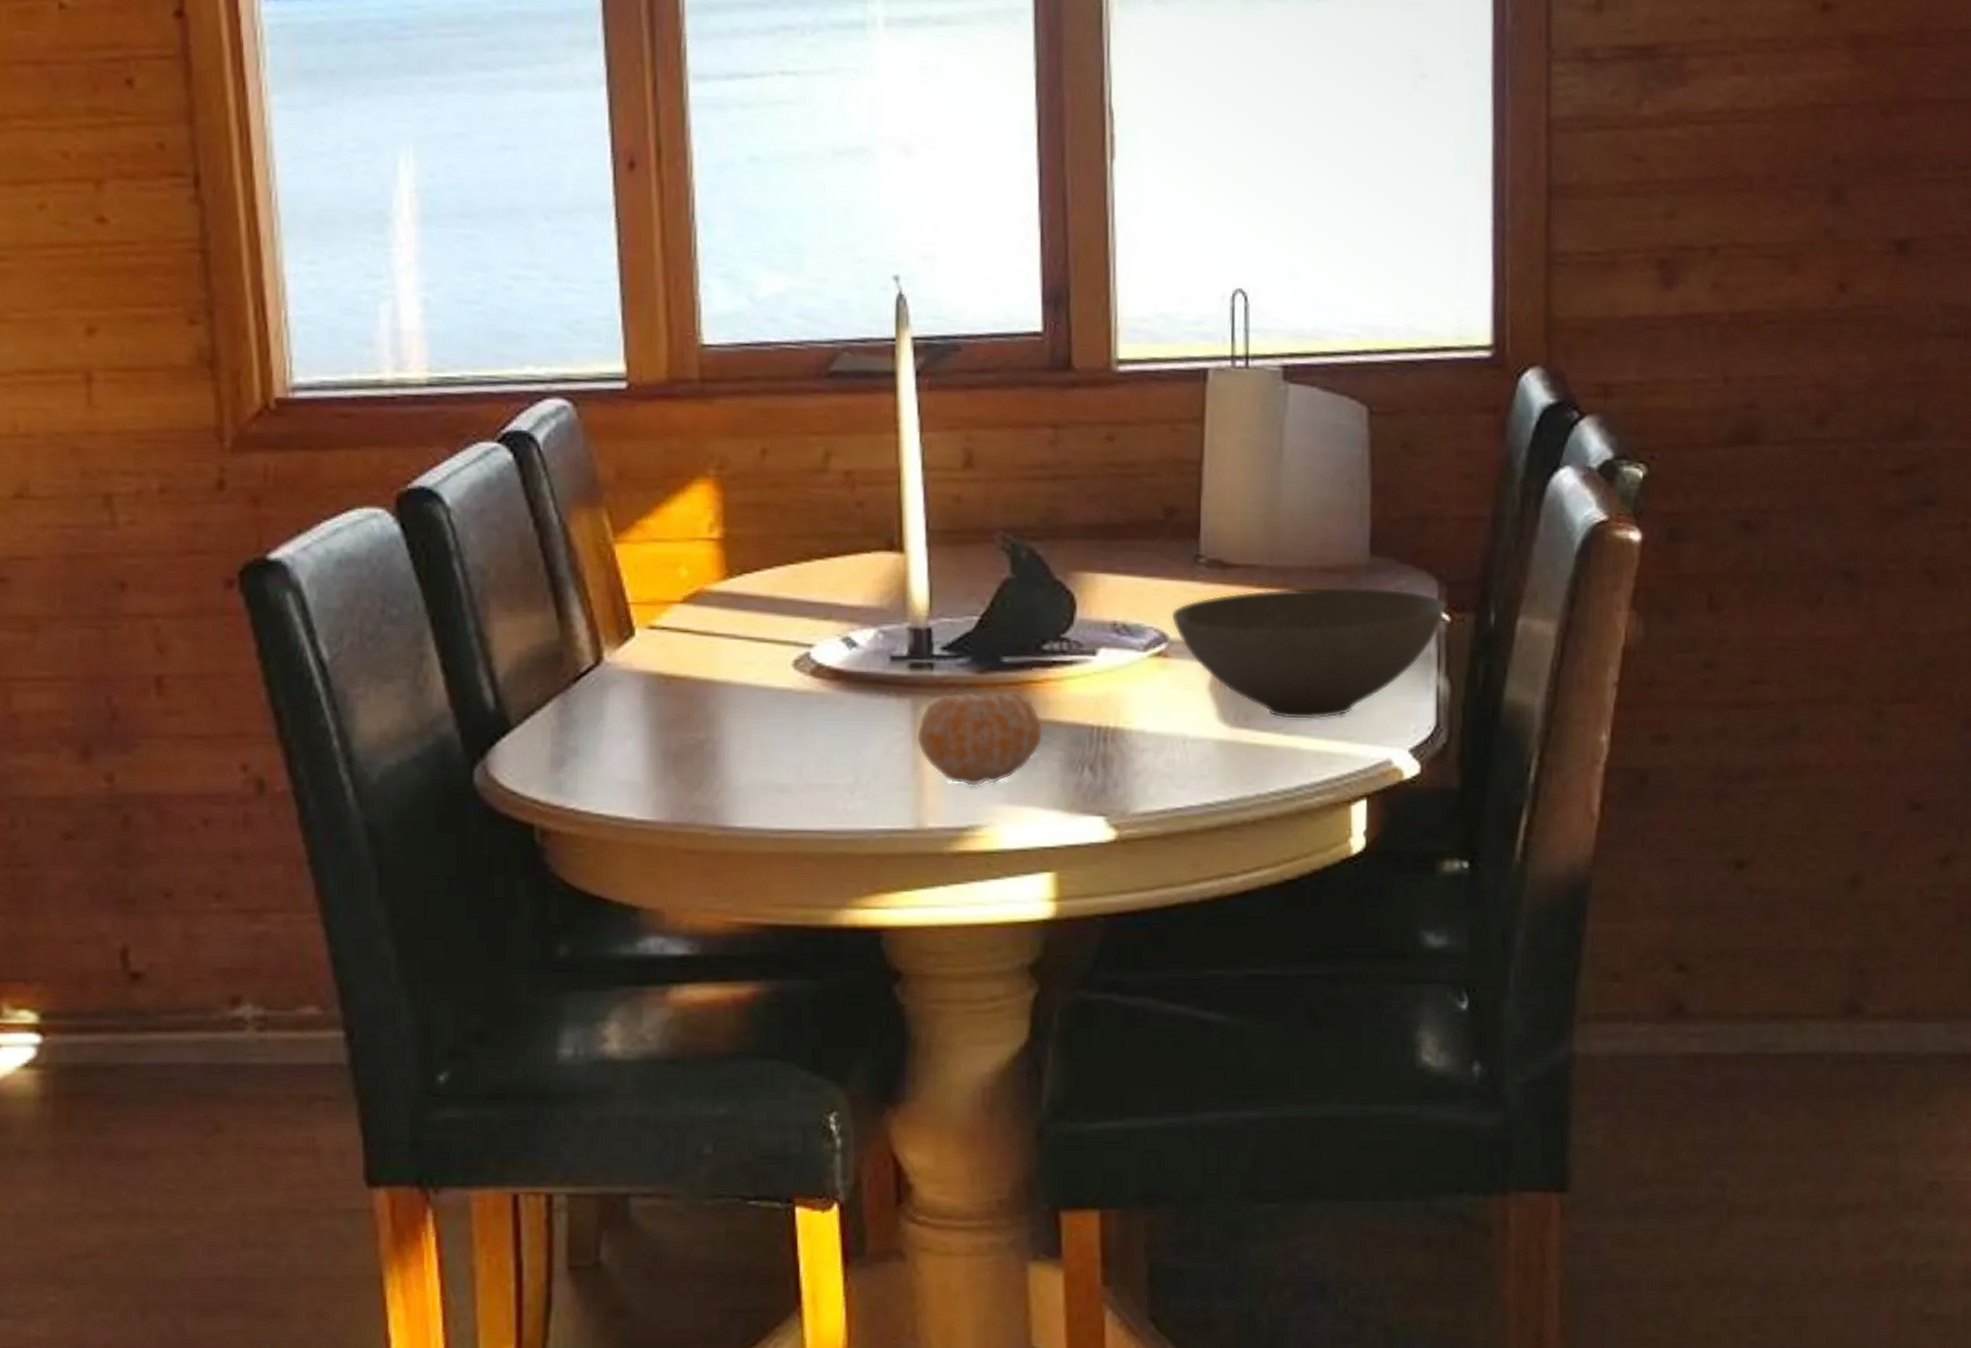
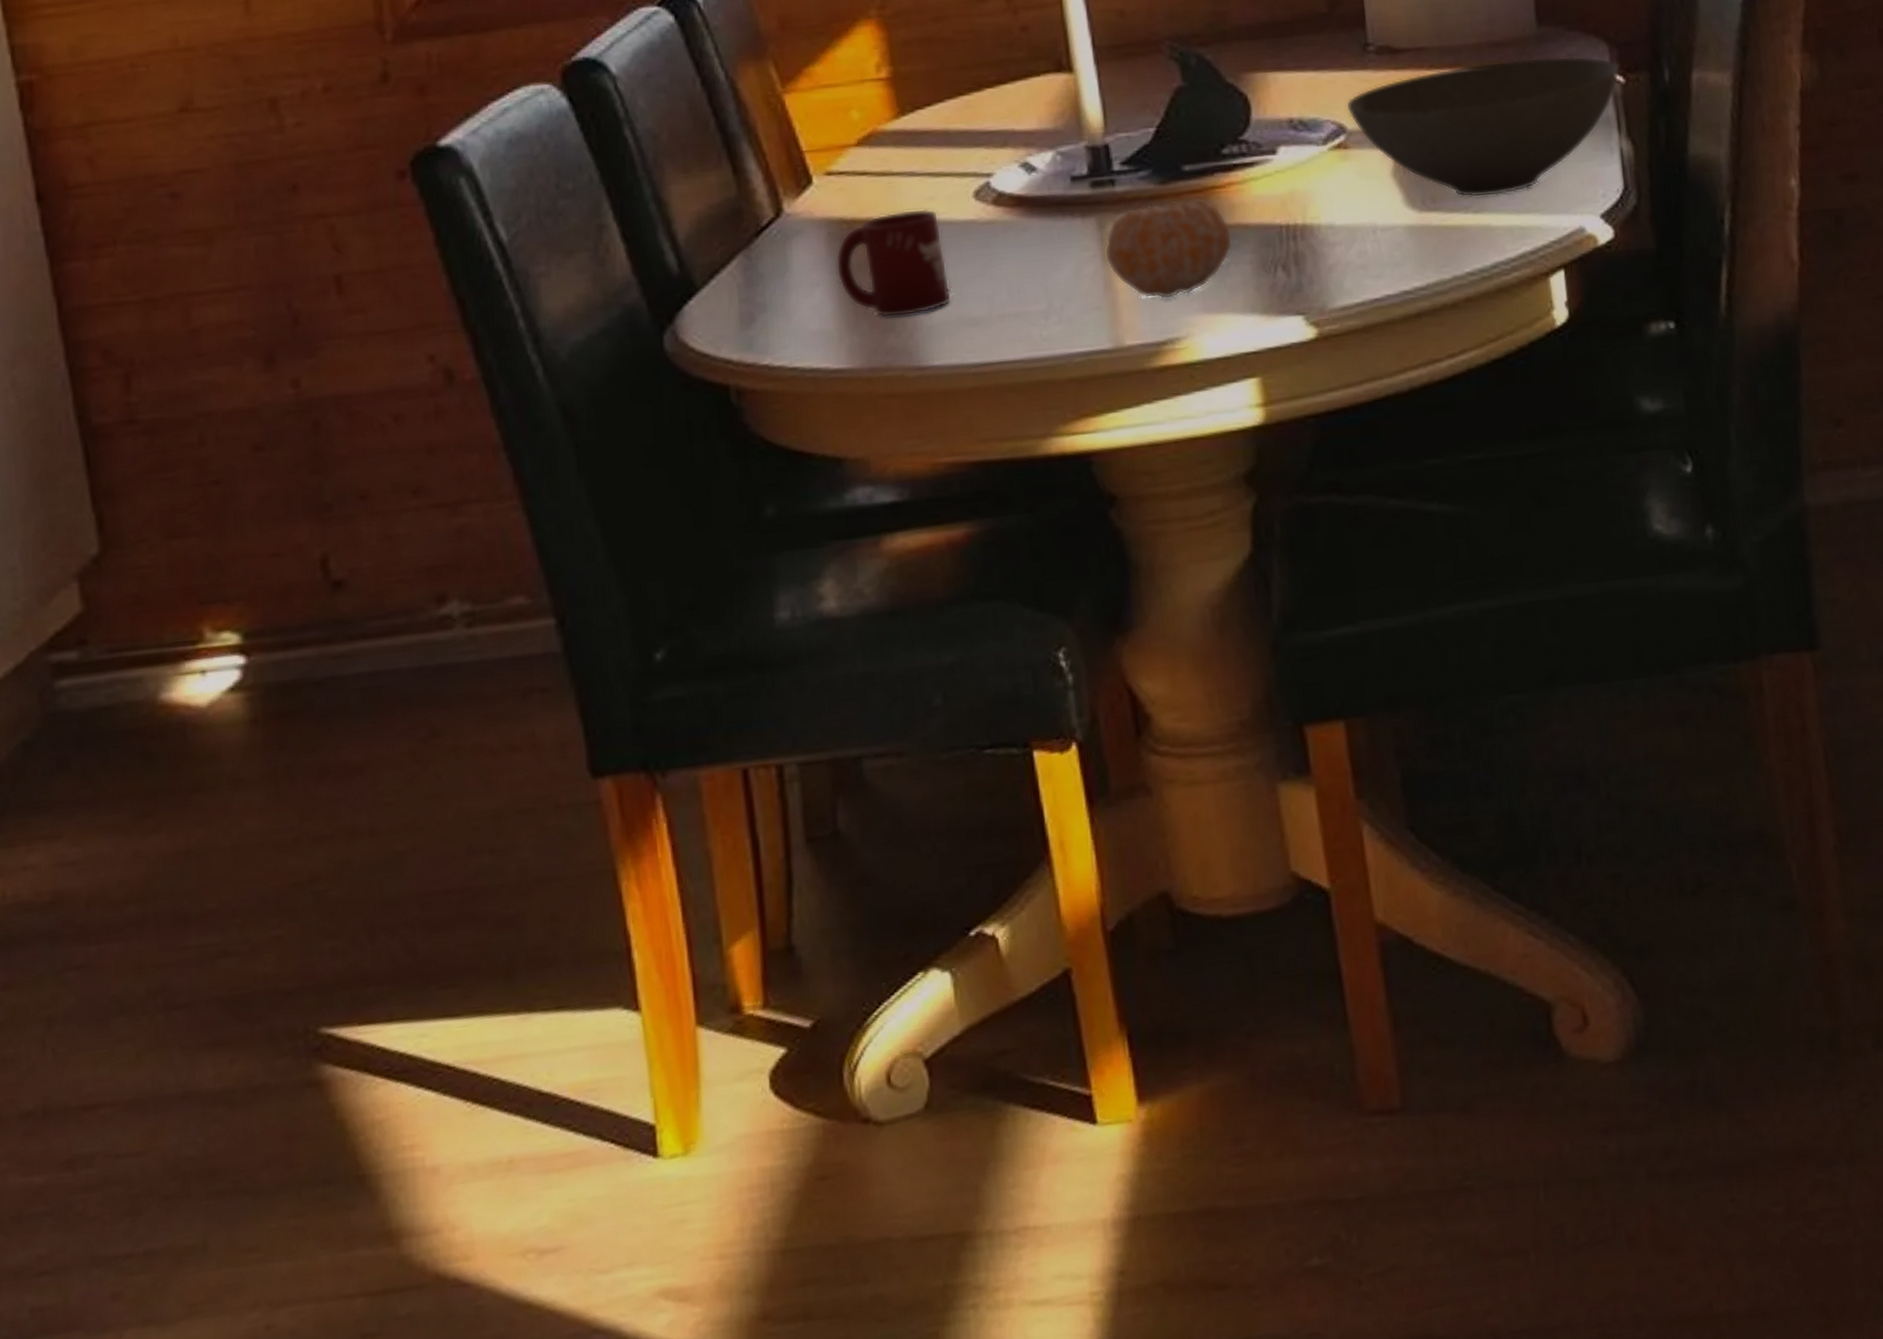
cup: none [650,672,761,776] -> present [835,209,951,318]

